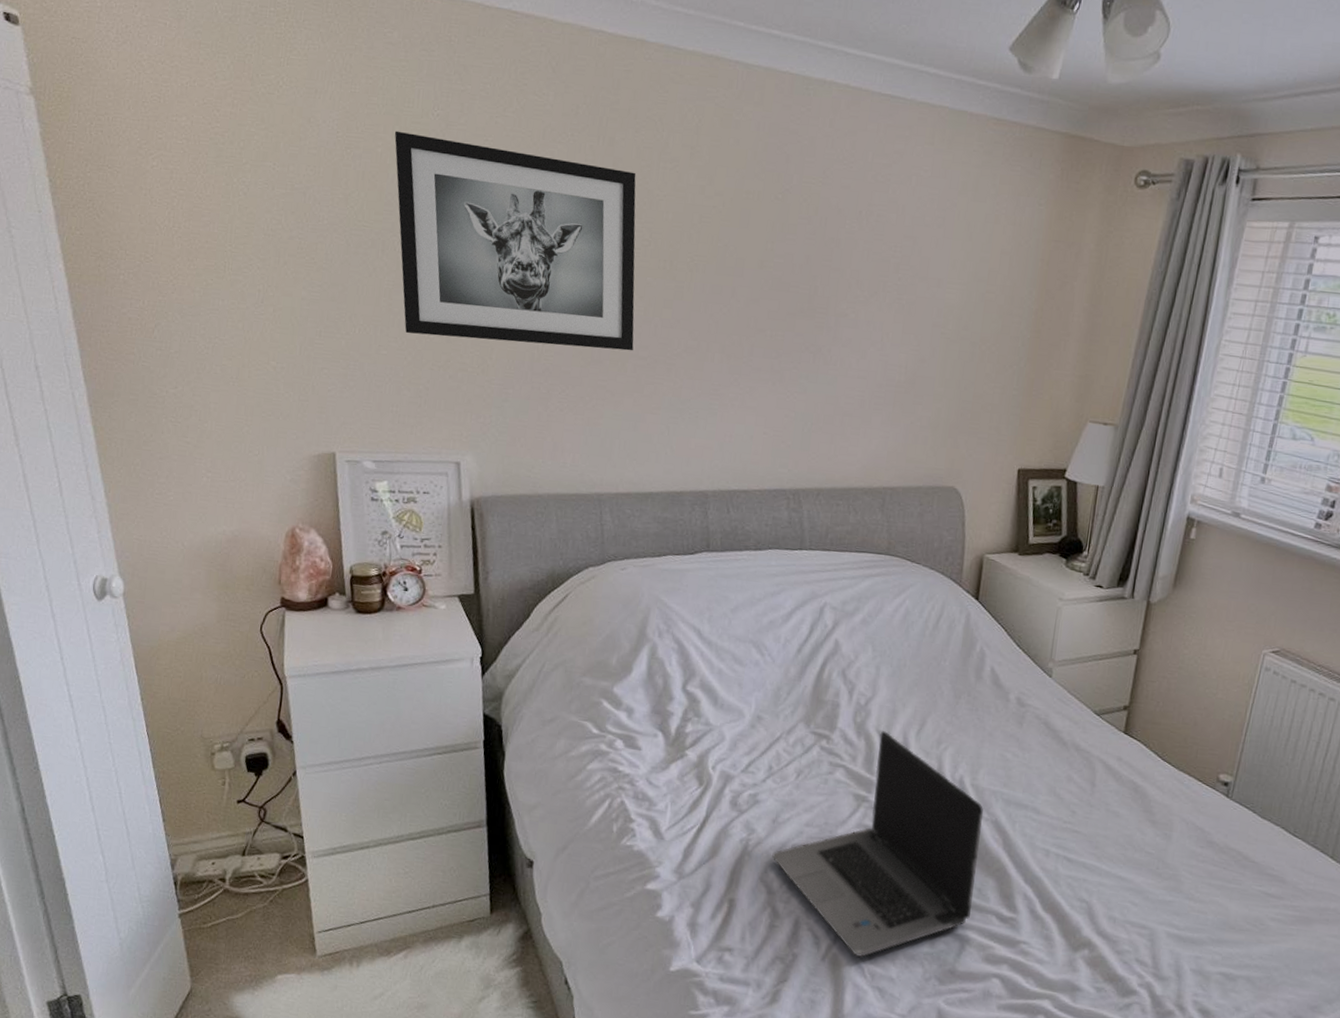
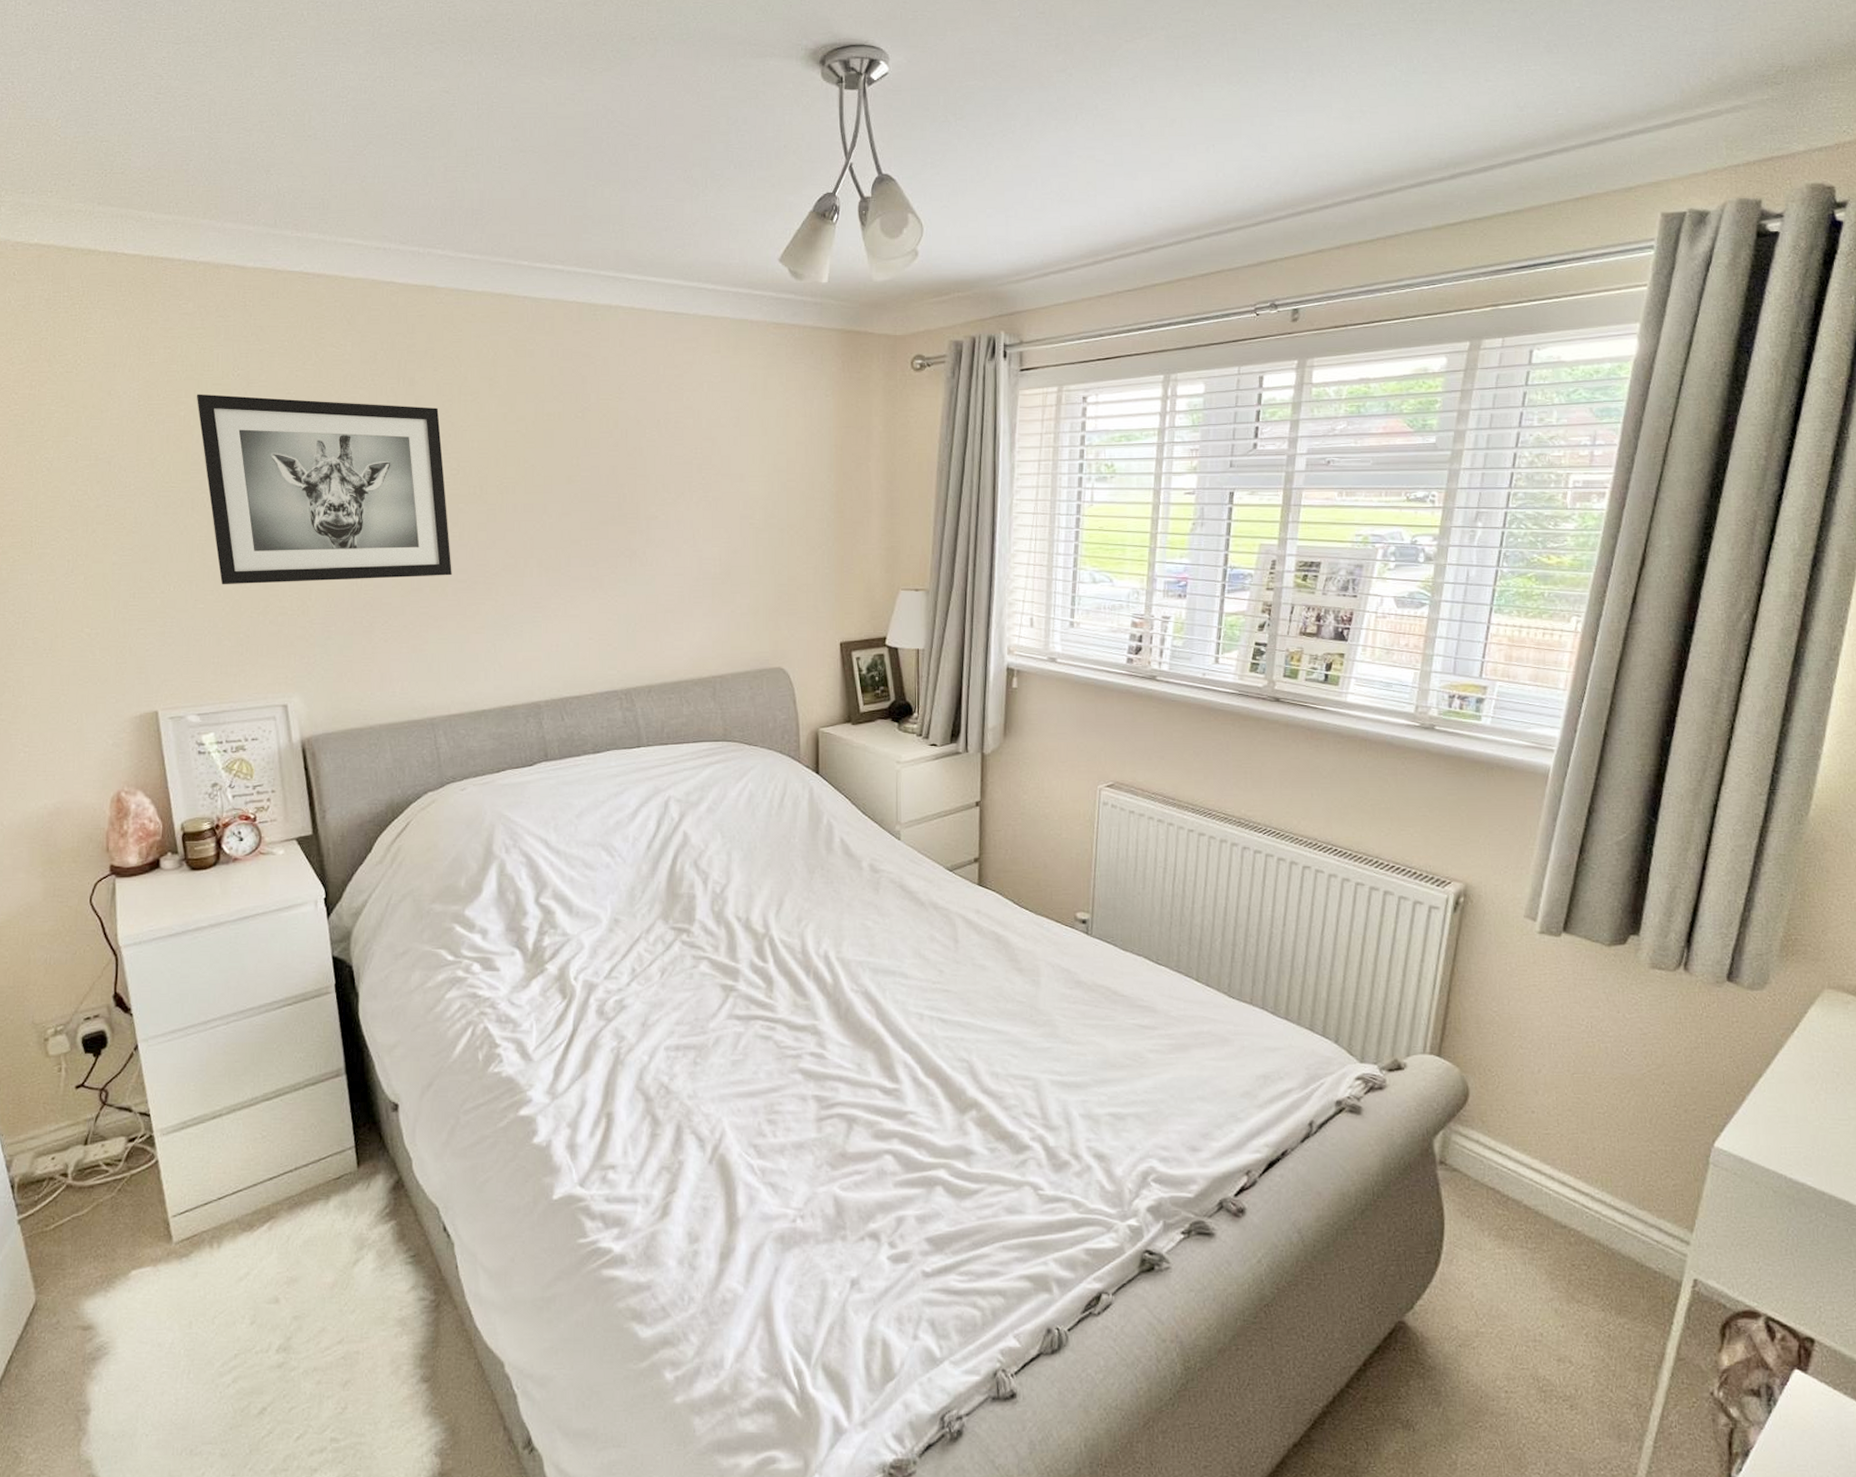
laptop computer: present [772,731,984,958] -> none [645,916,854,1155]

